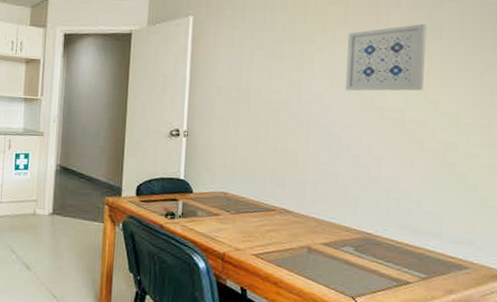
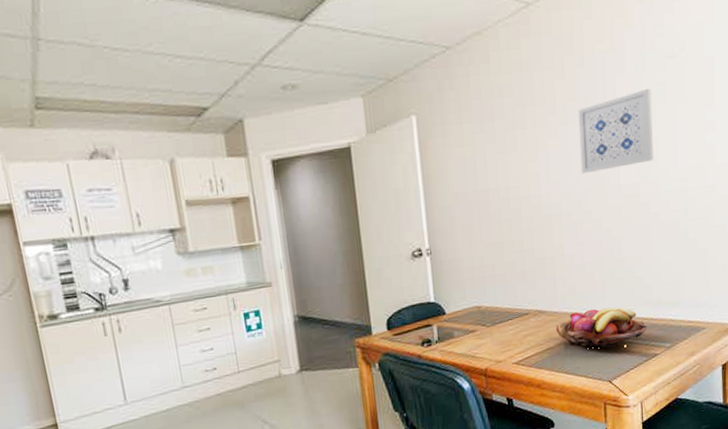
fruit basket: none [301,219,401,264] -> present [556,307,647,348]

